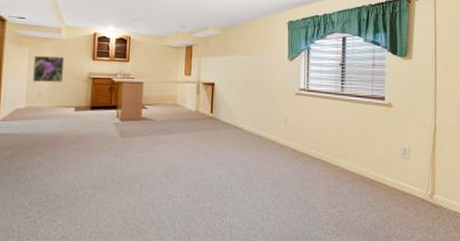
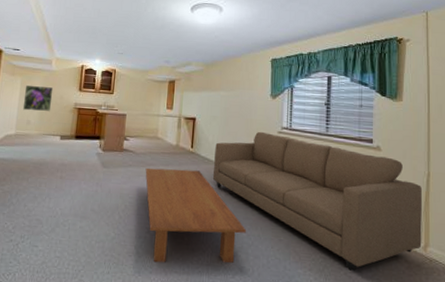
coffee table: none [165,135,267,228] -> present [145,167,246,263]
sofa: none [234,93,429,221] -> present [213,131,422,271]

